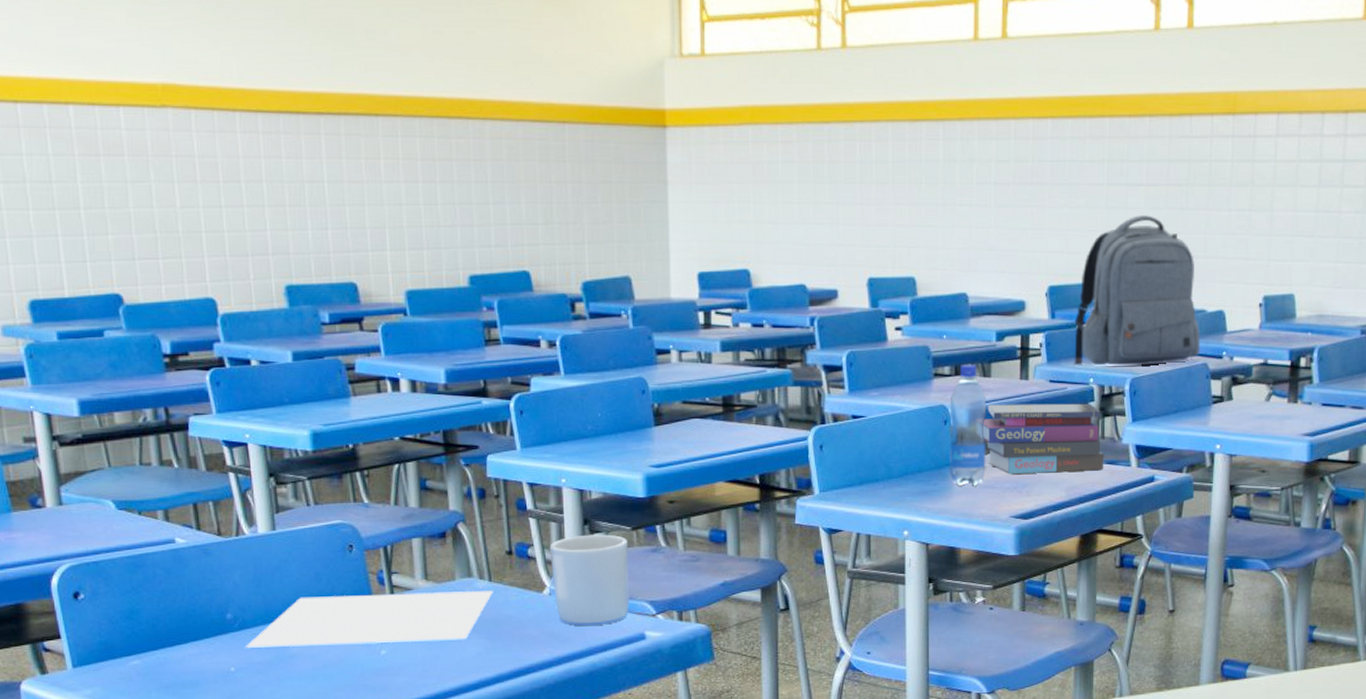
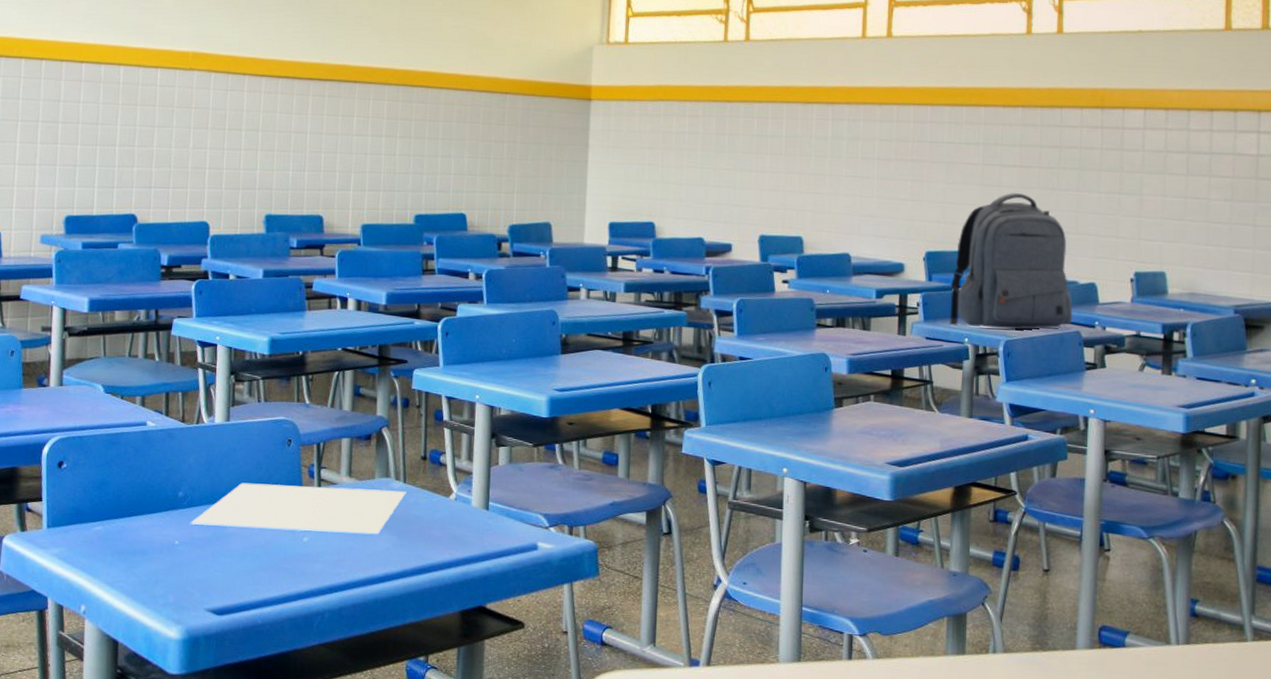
mug: present [549,534,630,627] -> none [459,447,529,533]
bottle: present [949,365,986,486] -> none [828,318,865,431]
books: present [983,403,1104,475] -> none [862,356,978,426]

